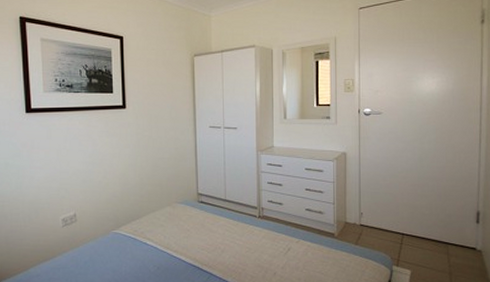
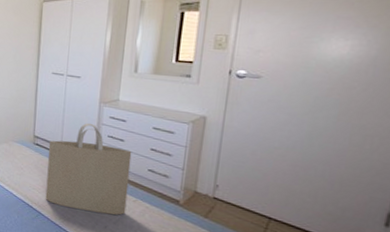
tote bag: none [213,172,291,261] -> present [45,123,132,215]

